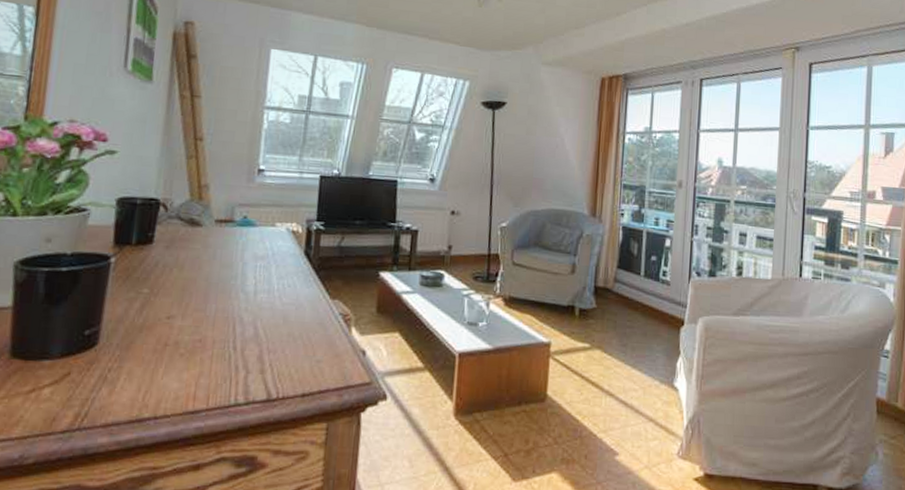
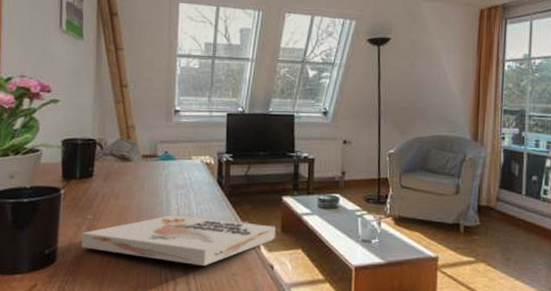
book: none [131,290,371,351] -> present [81,215,276,266]

